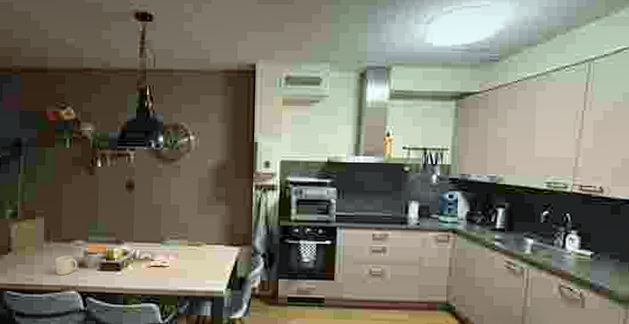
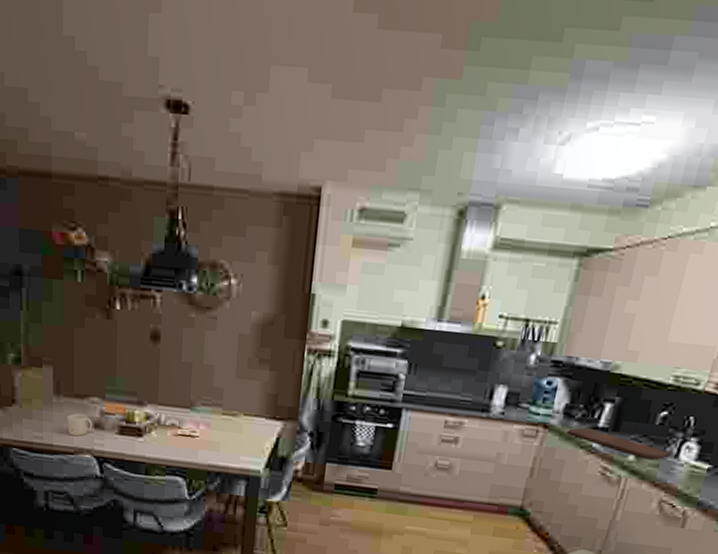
cutting board: none [472,229,558,252] -> present [567,427,671,460]

